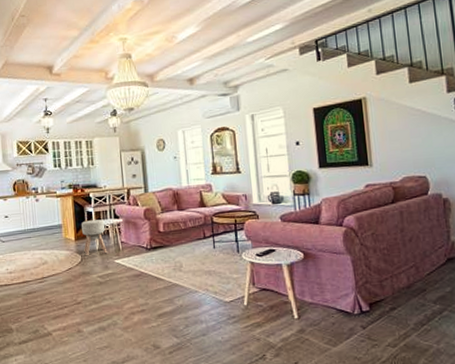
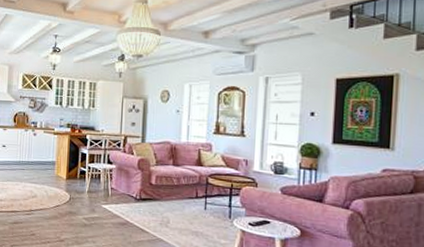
ottoman: present [81,219,108,256] -> none [73,161,98,197]

